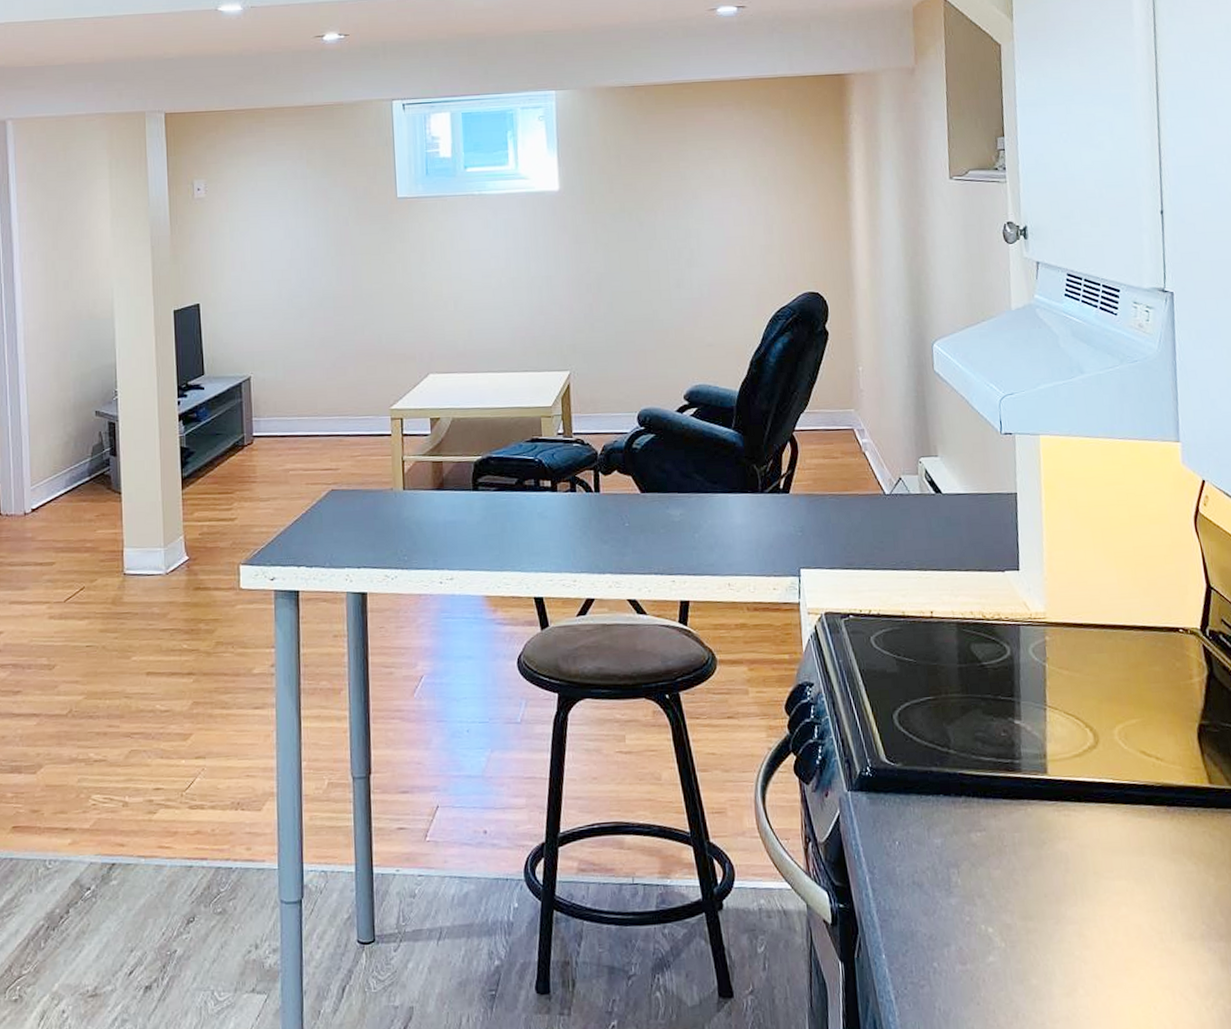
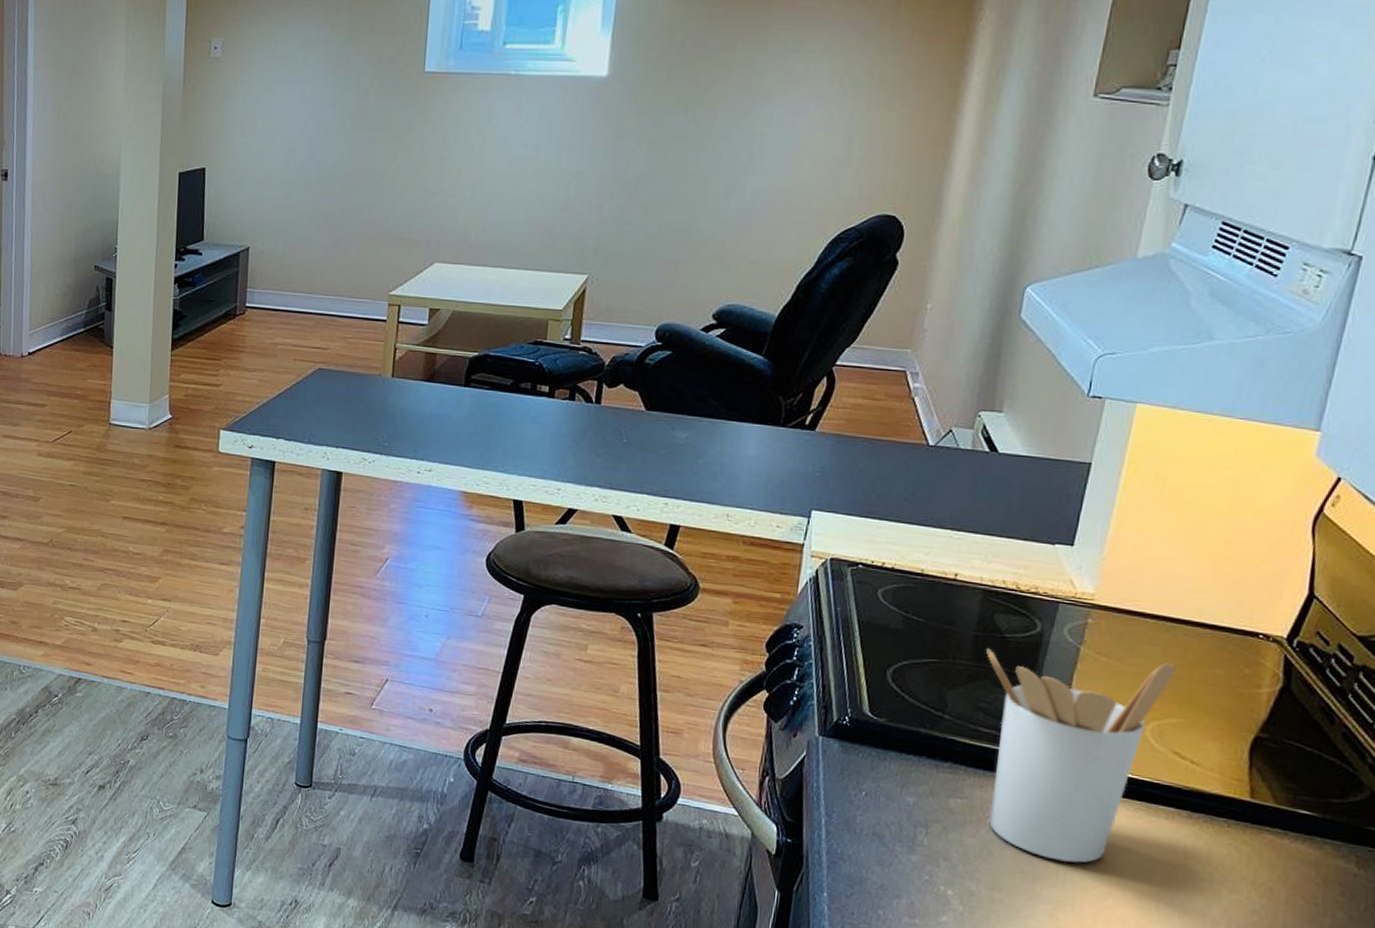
utensil holder: none [971,667,1125,878] -> present [986,648,1176,863]

